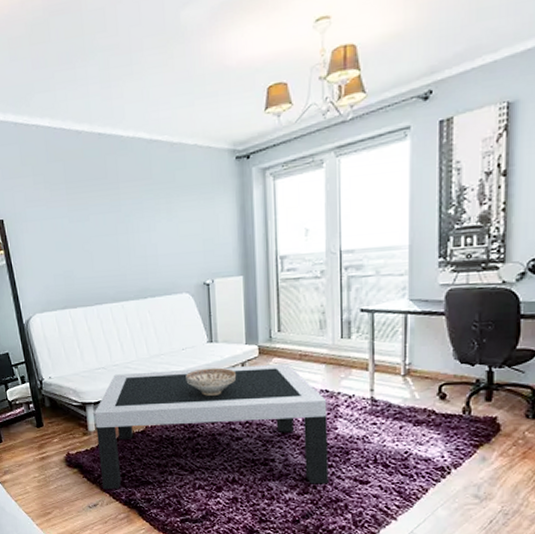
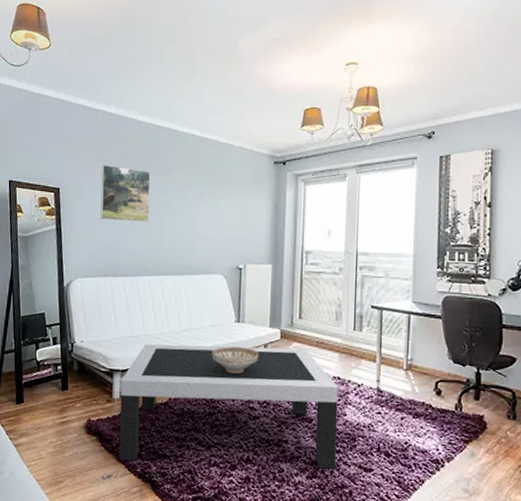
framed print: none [43,186,103,249] -> present [100,164,151,222]

